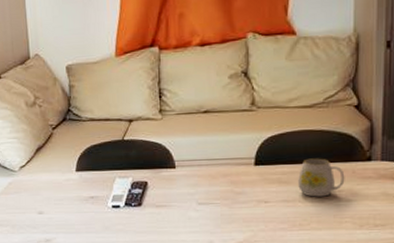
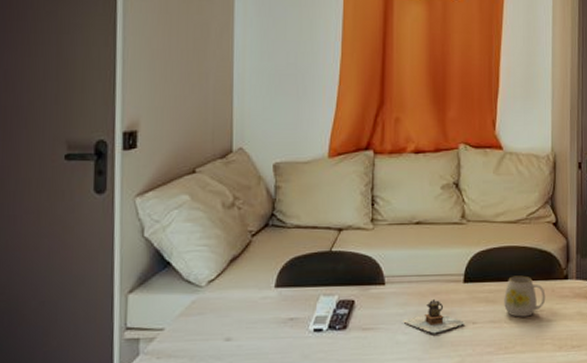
teapot: none [194,180,257,211] -> present [403,298,466,334]

